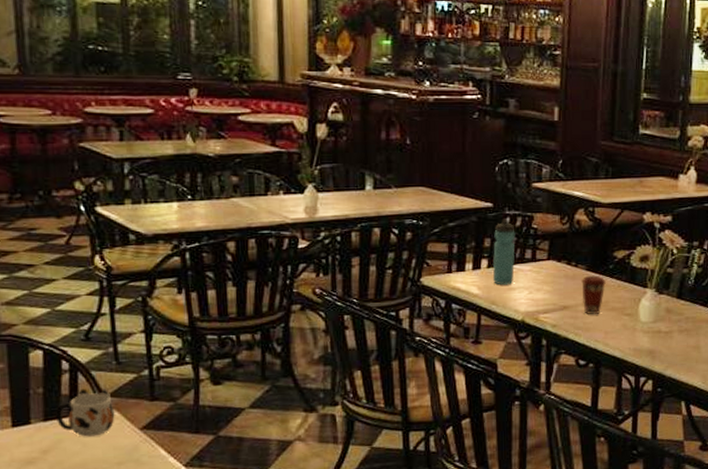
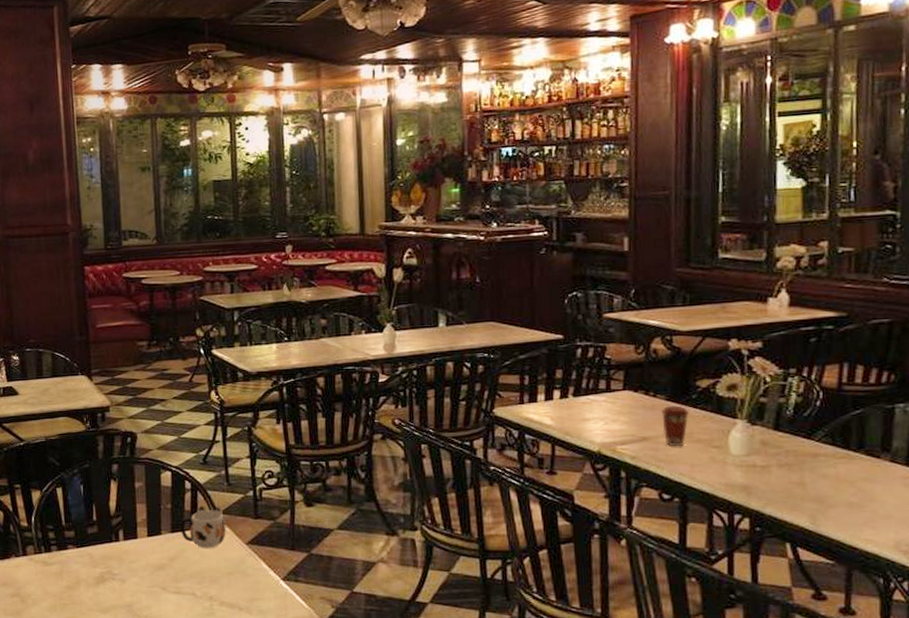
water bottle: present [492,219,516,286] -> none [565,350,589,416]

